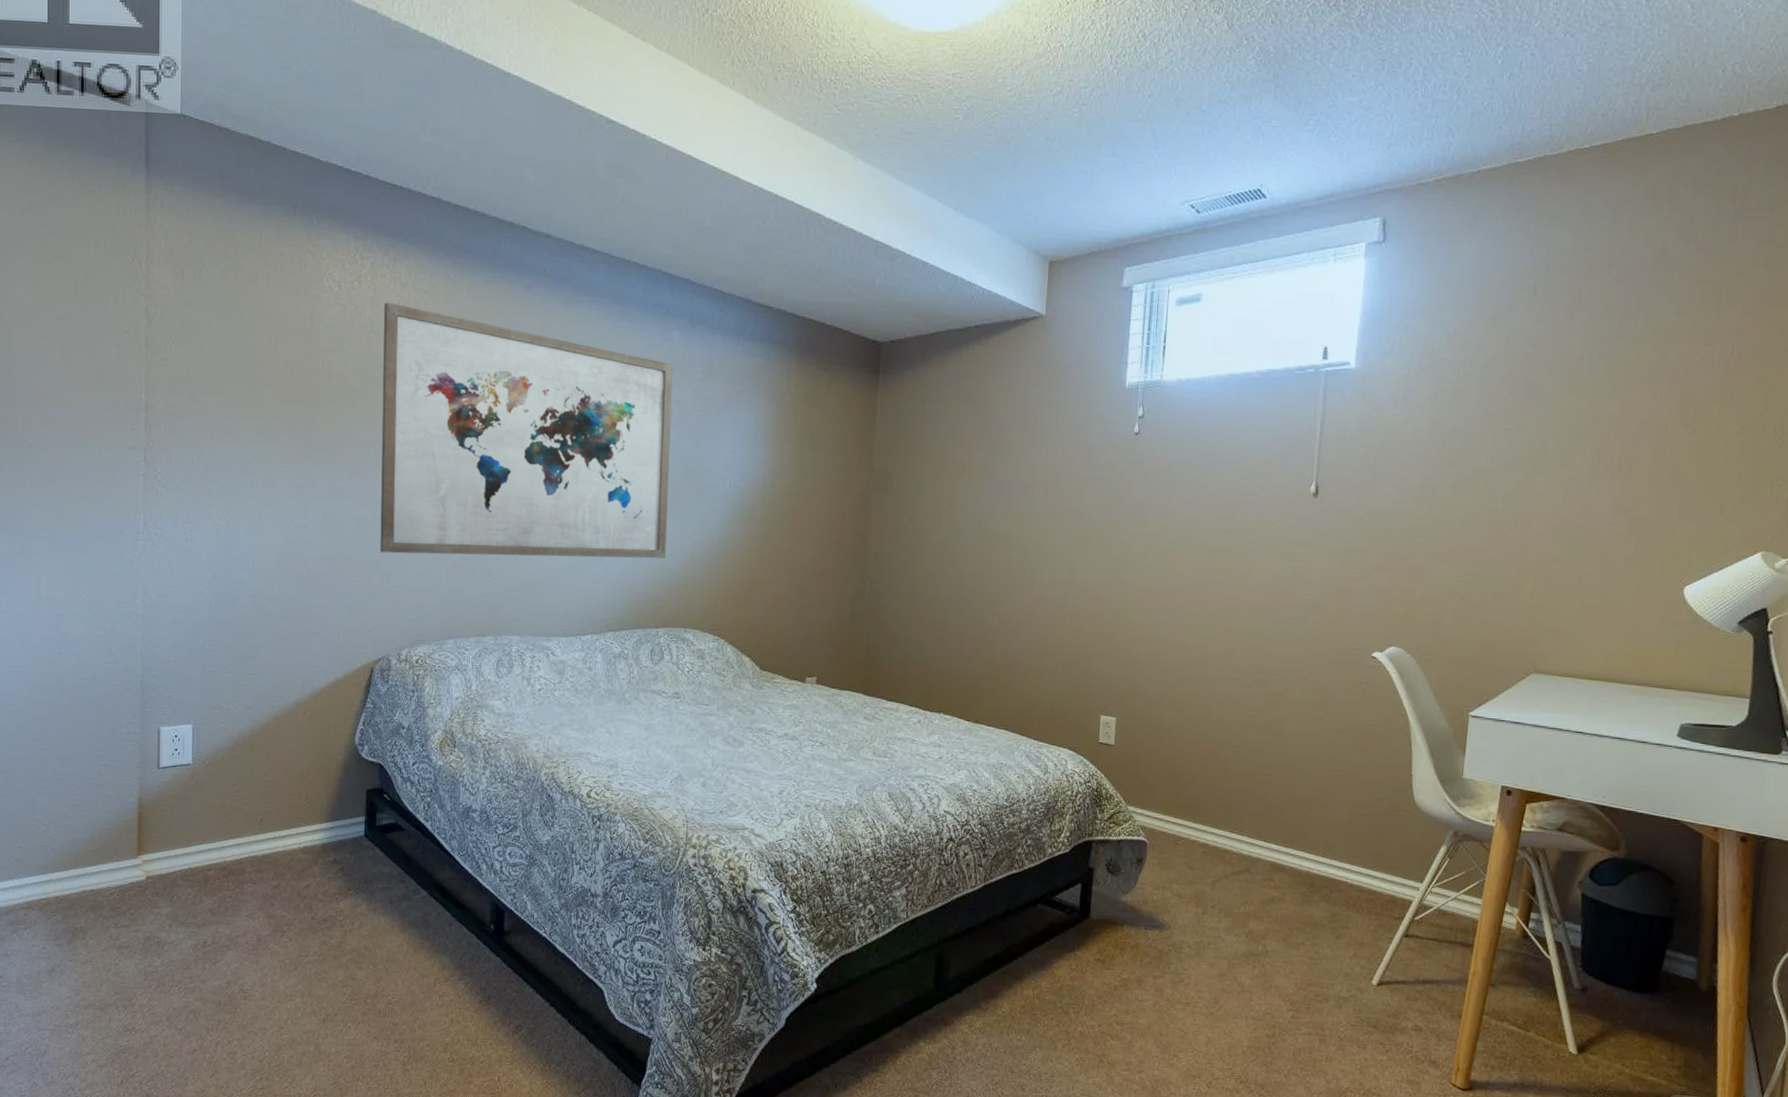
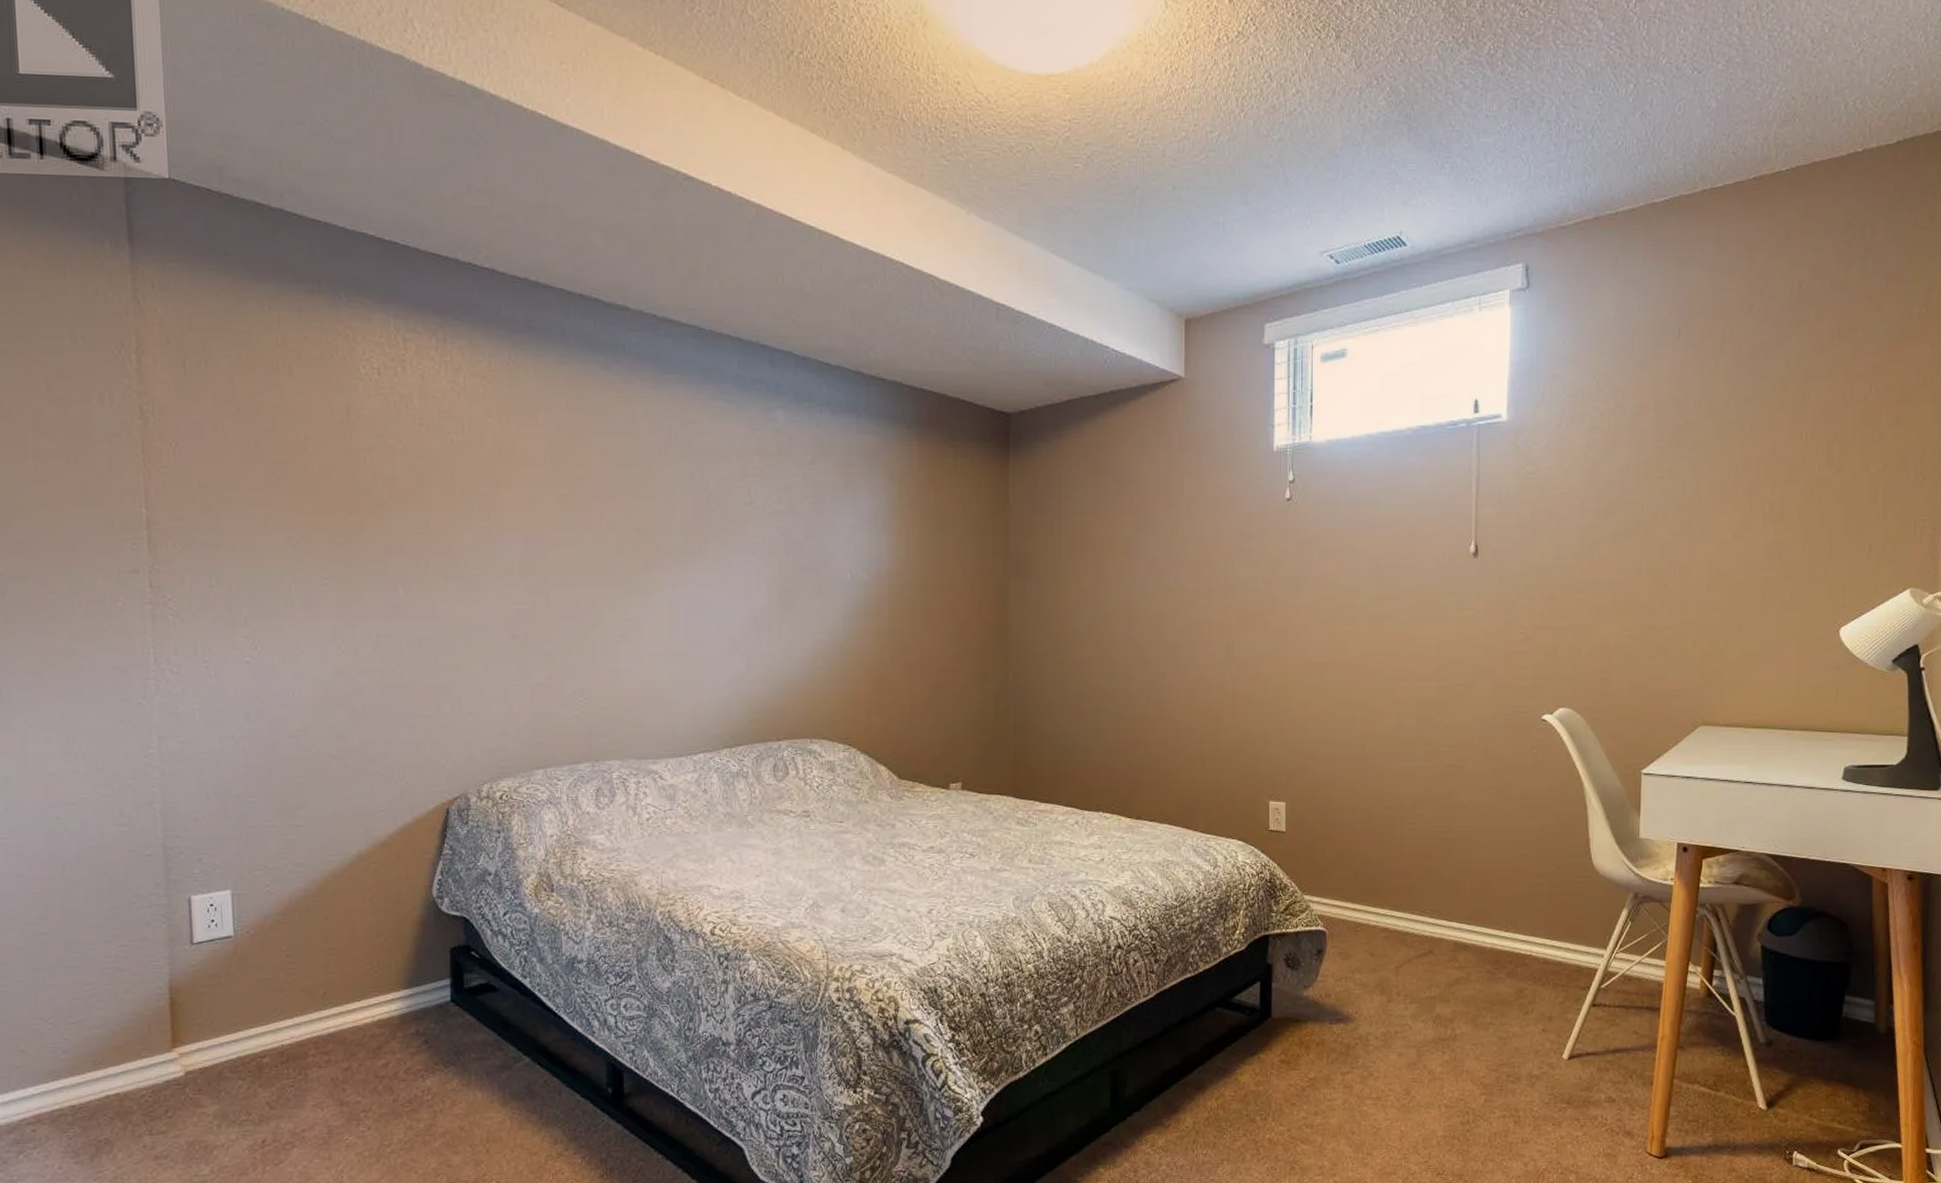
wall art: present [380,302,674,559] -> none [434,389,785,676]

